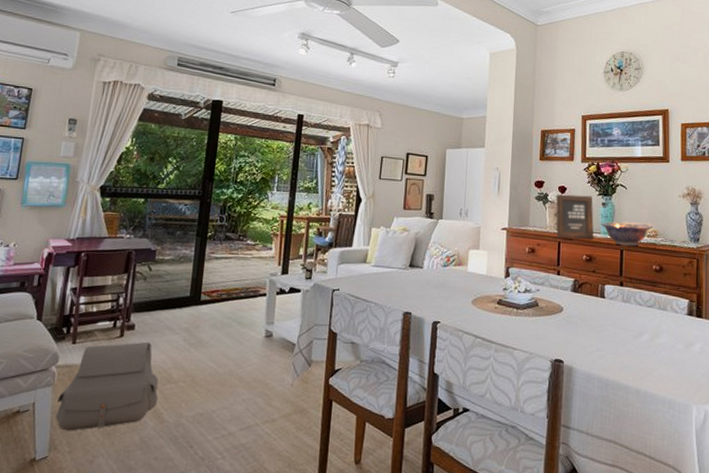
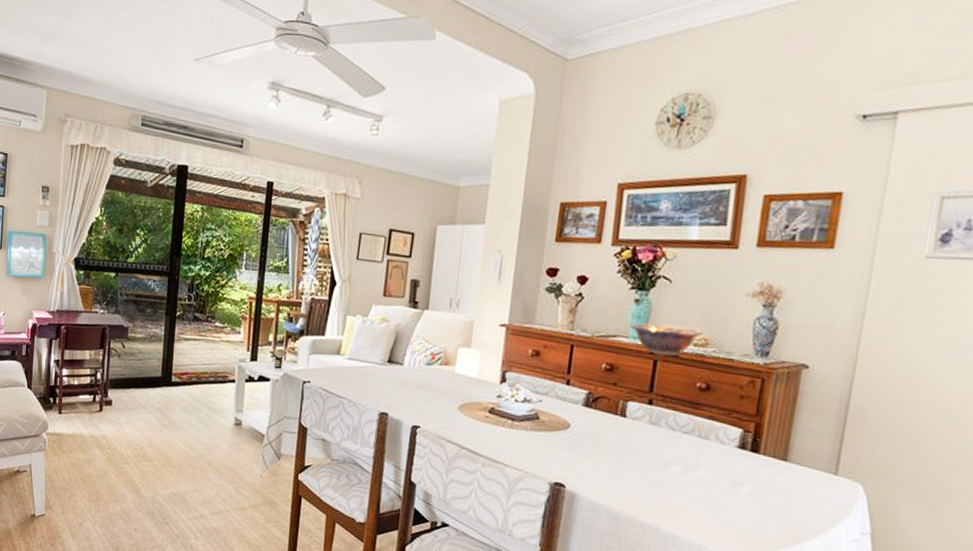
satchel: present [56,341,159,431] -> none [49,416,136,496]
picture frame: present [555,194,594,240] -> none [569,285,623,346]

